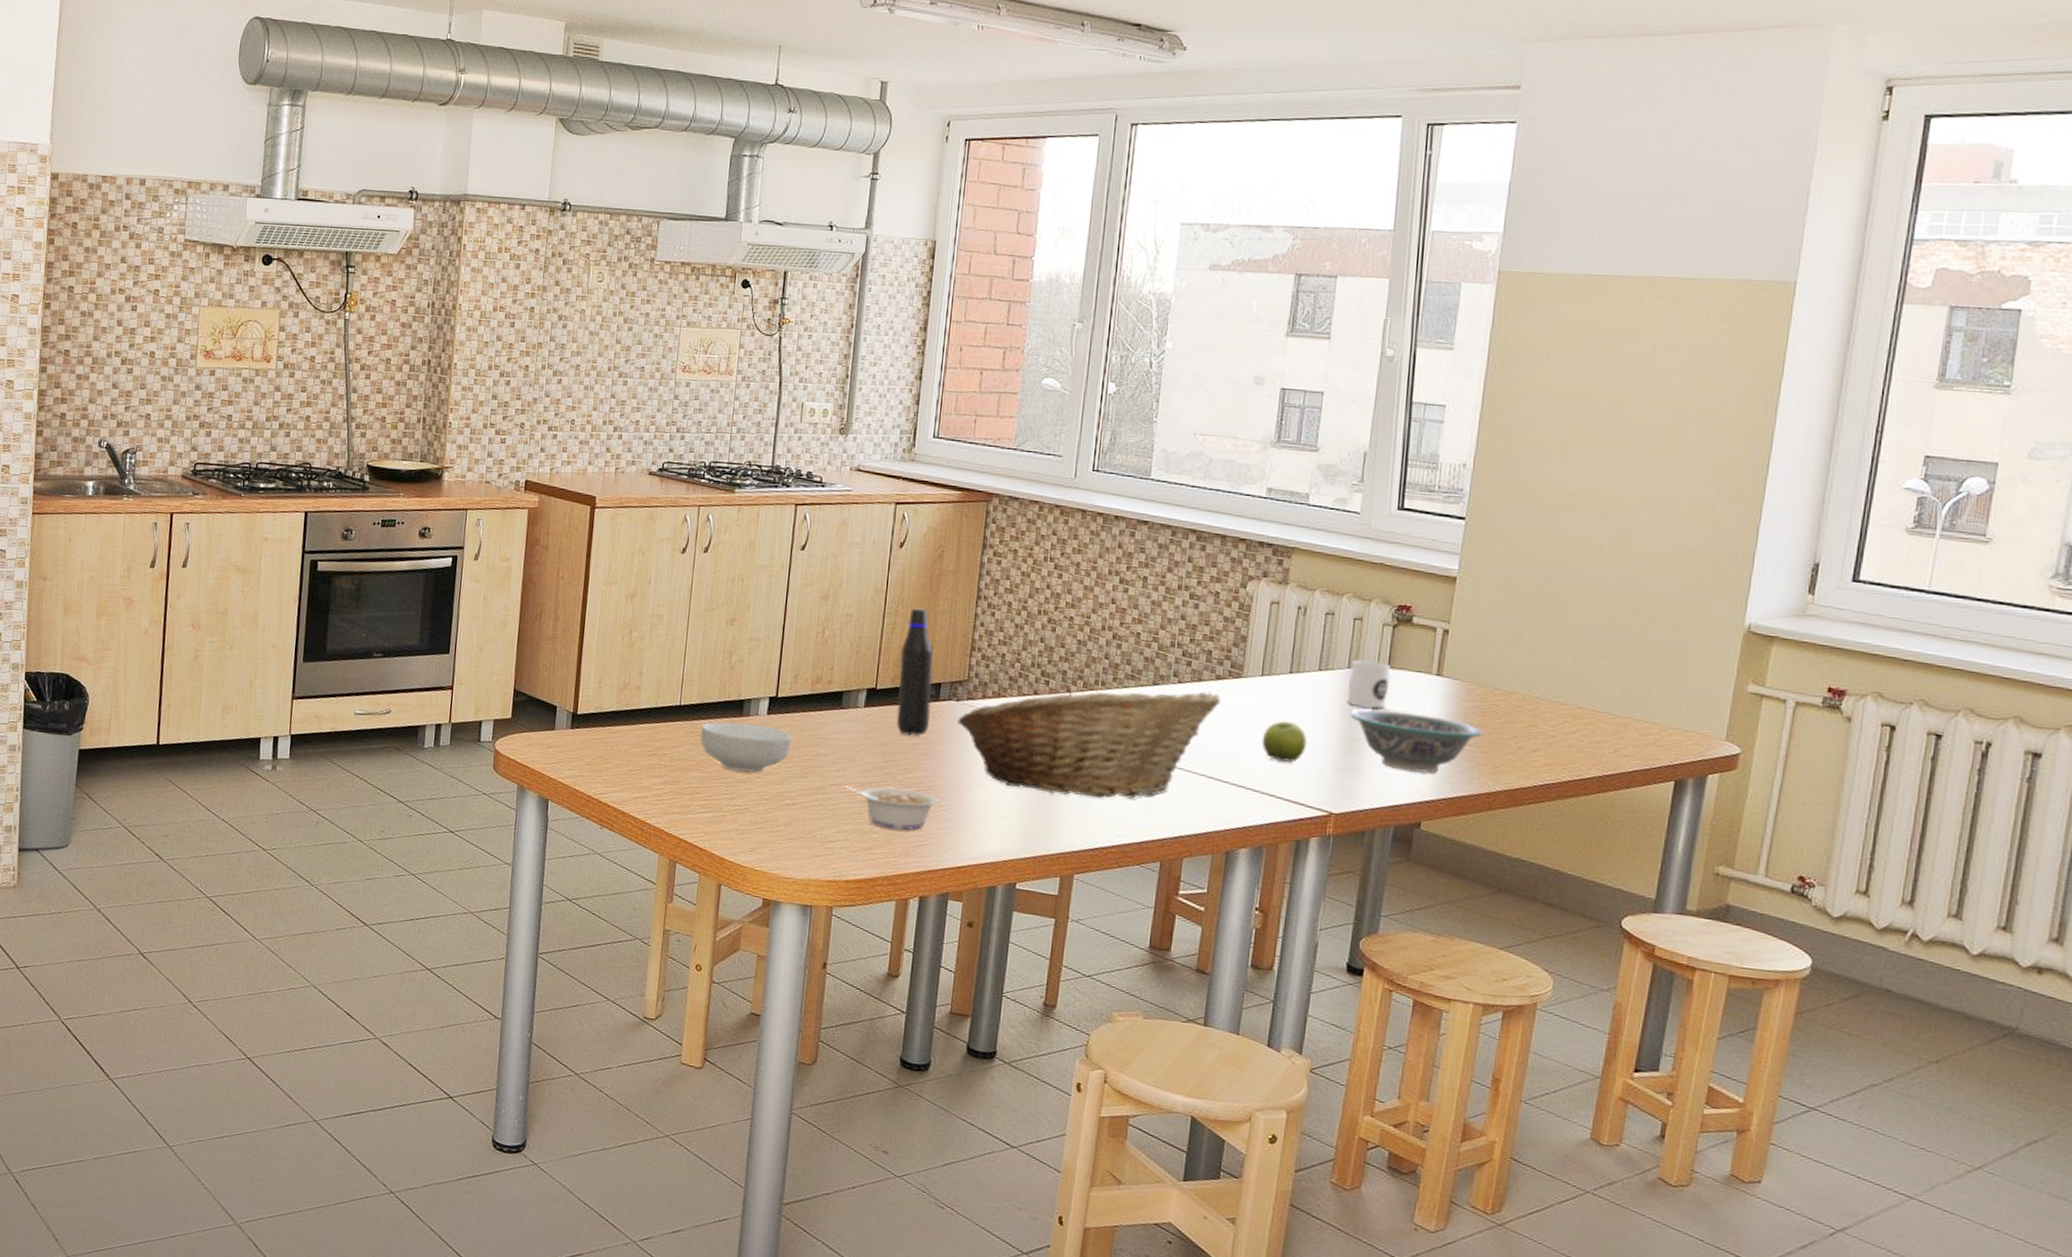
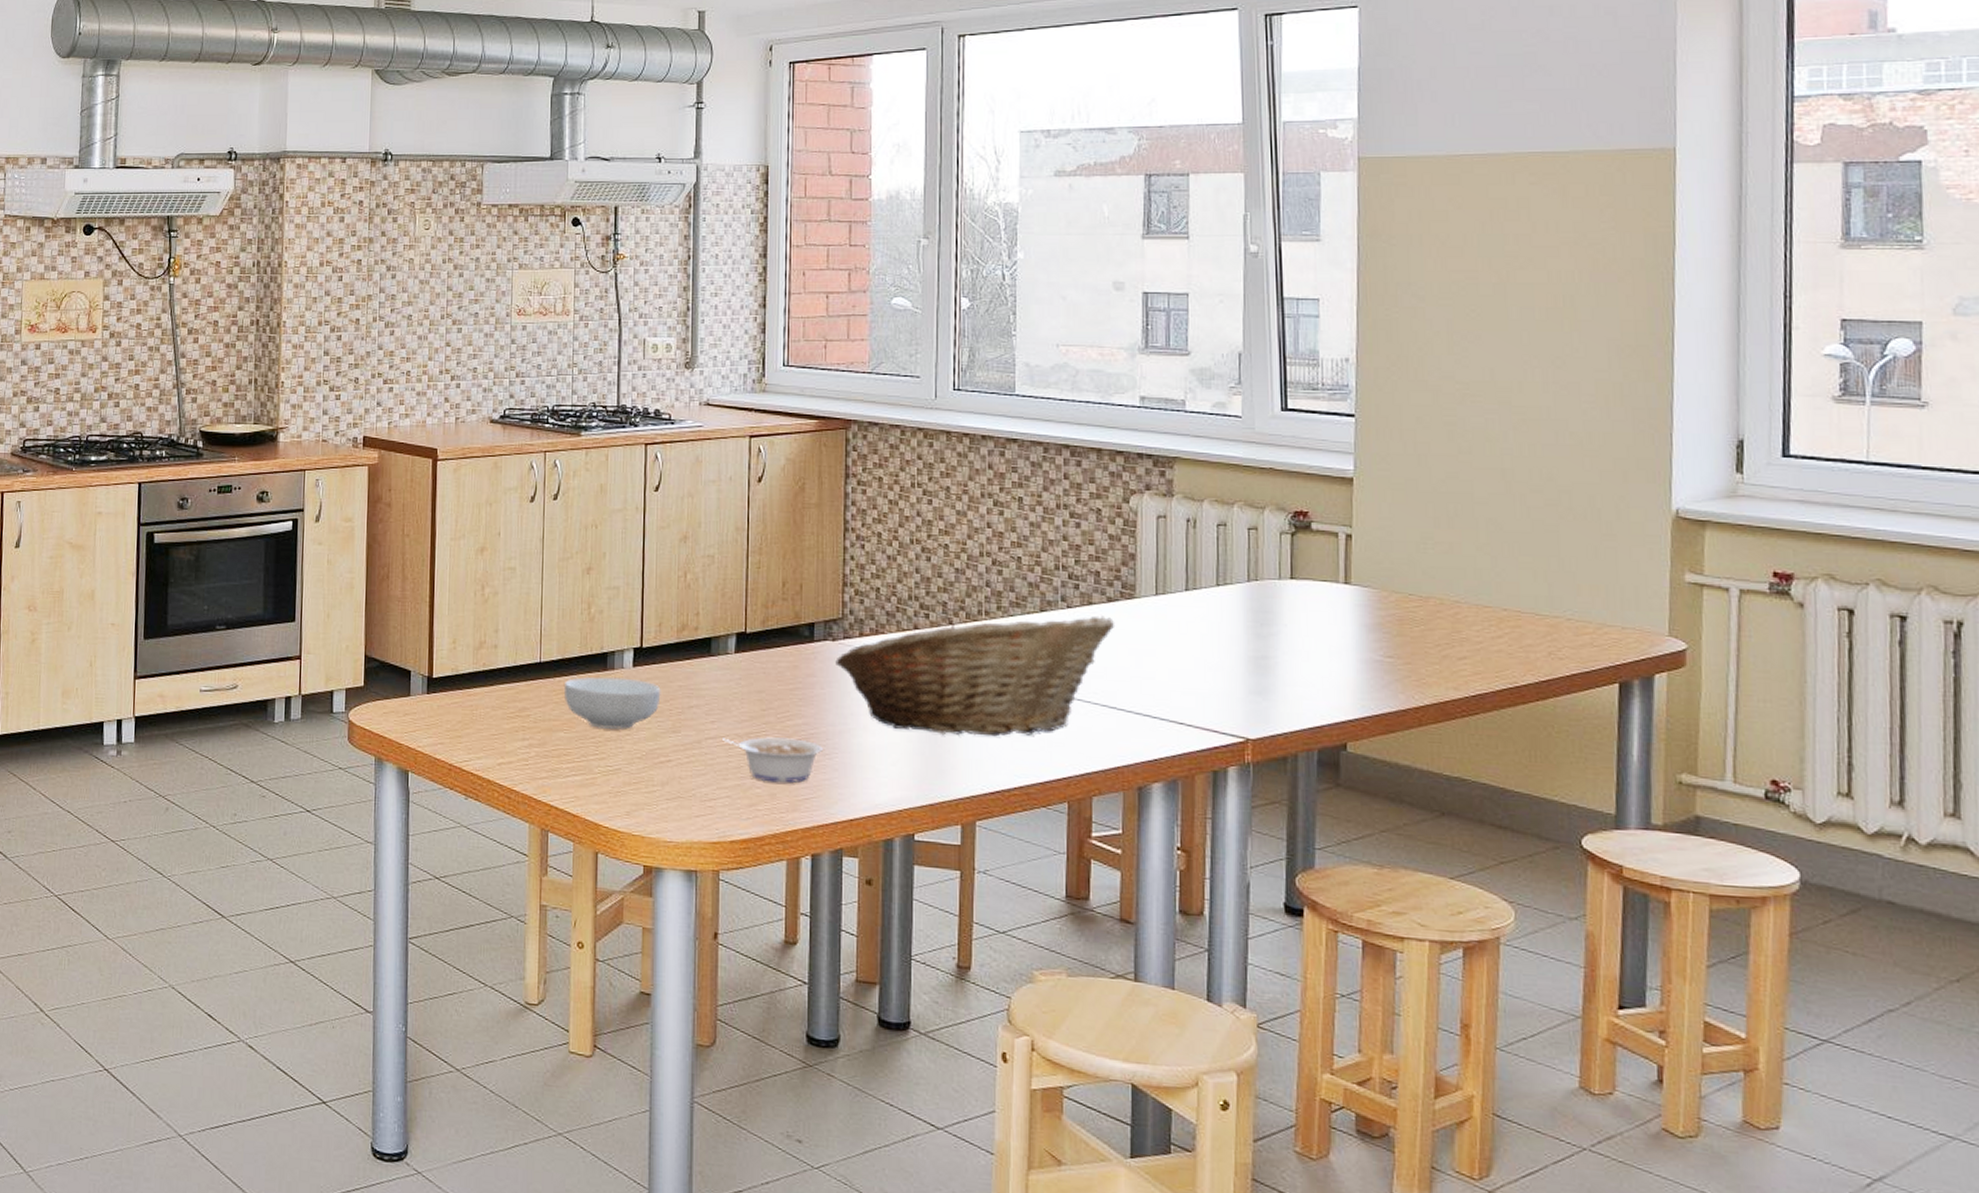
water bottle: present [896,608,933,736] -> none [768,545,807,681]
fruit: present [1261,721,1307,763] -> none [1163,642,1213,687]
mug: present [1346,659,1391,709] -> none [1250,572,1295,623]
bowl: present [1351,709,1483,774] -> none [1257,624,1402,691]

